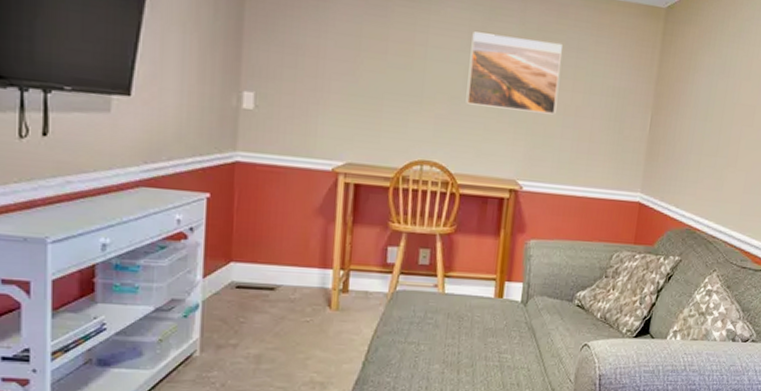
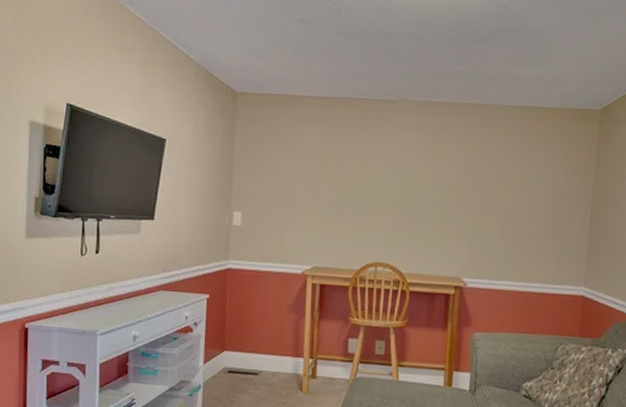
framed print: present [466,31,562,115] -> none [413,148,499,216]

